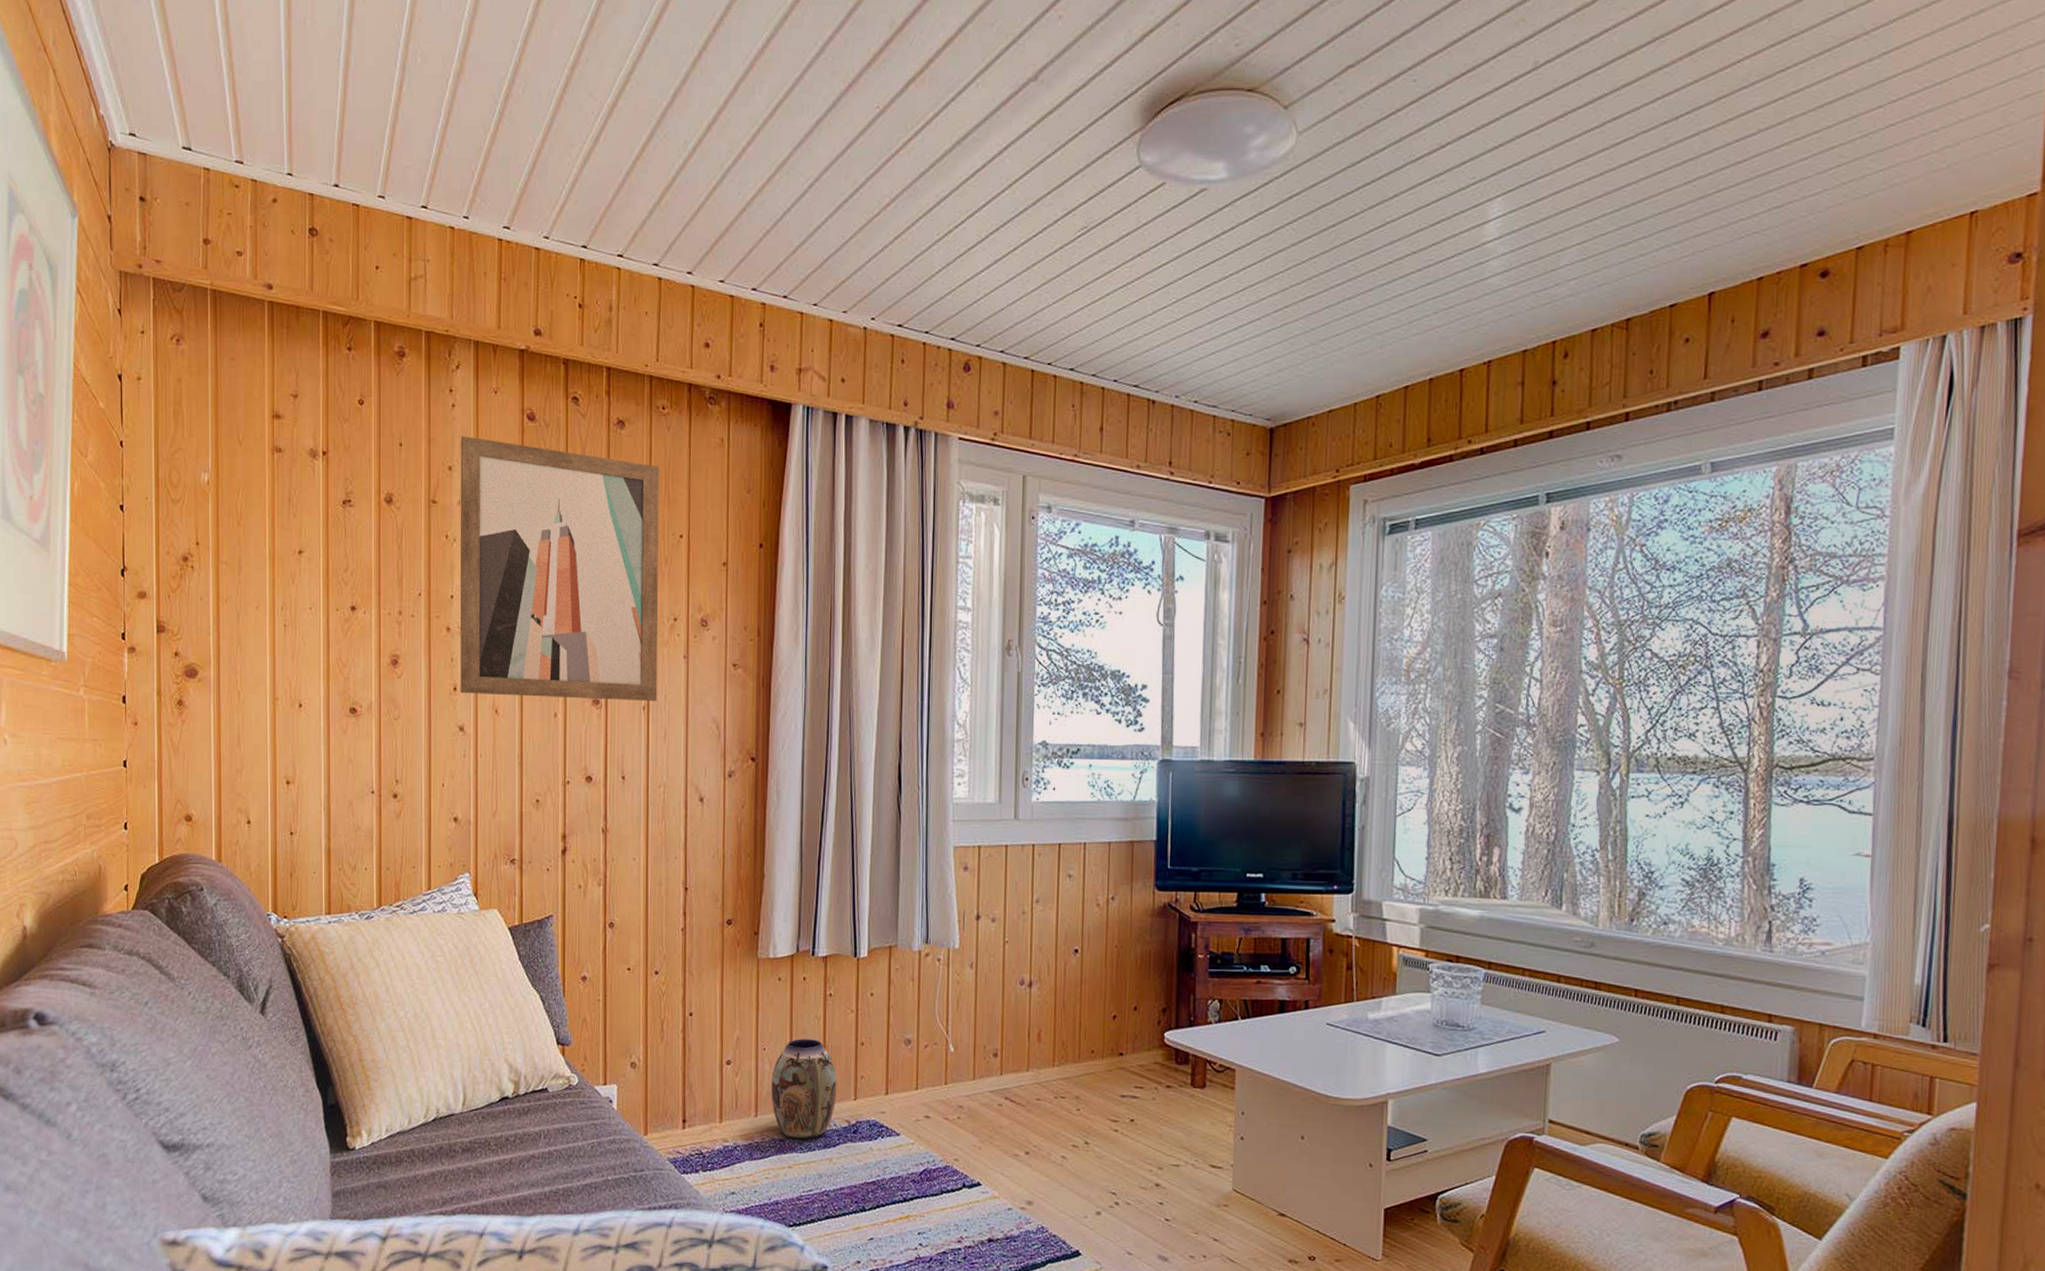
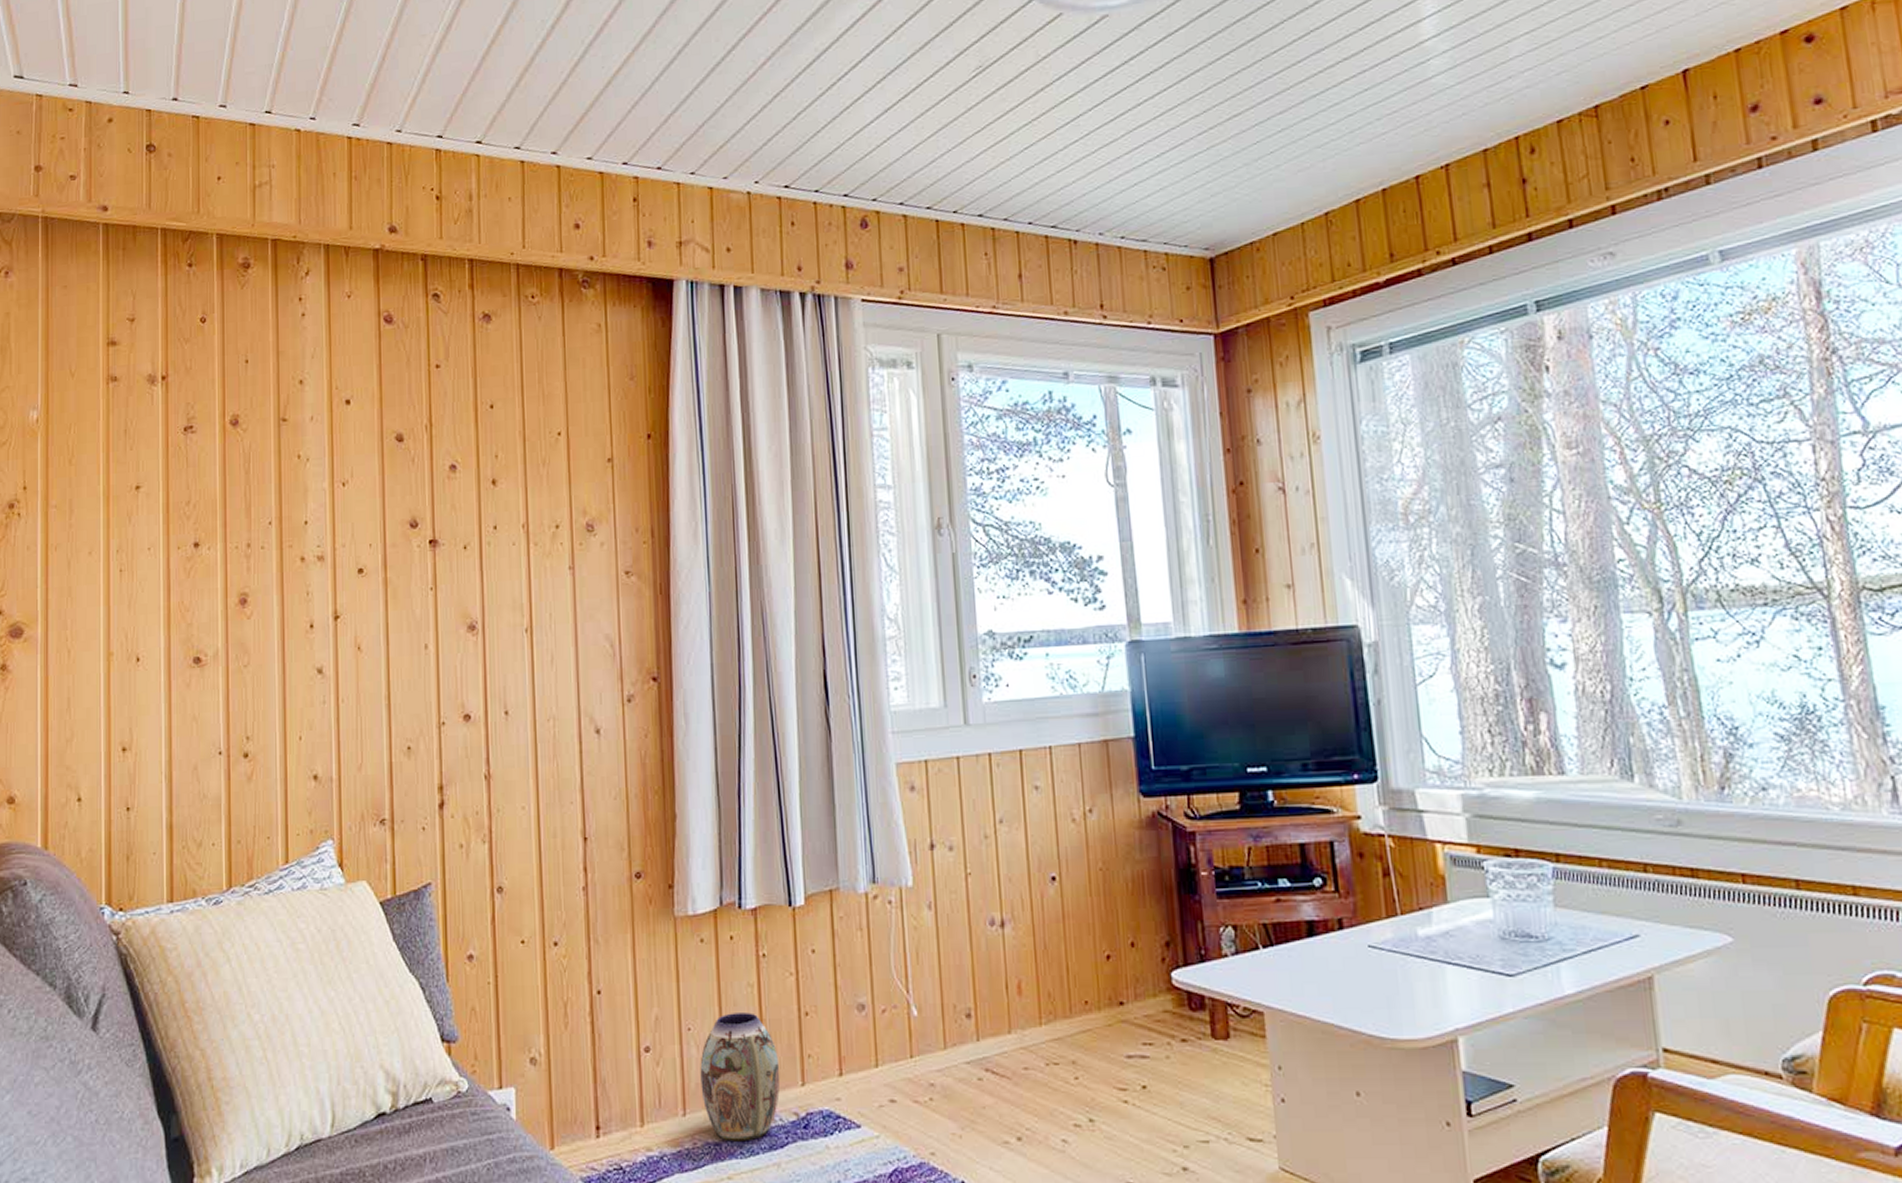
wall art: present [460,436,660,701] -> none [312,346,541,631]

